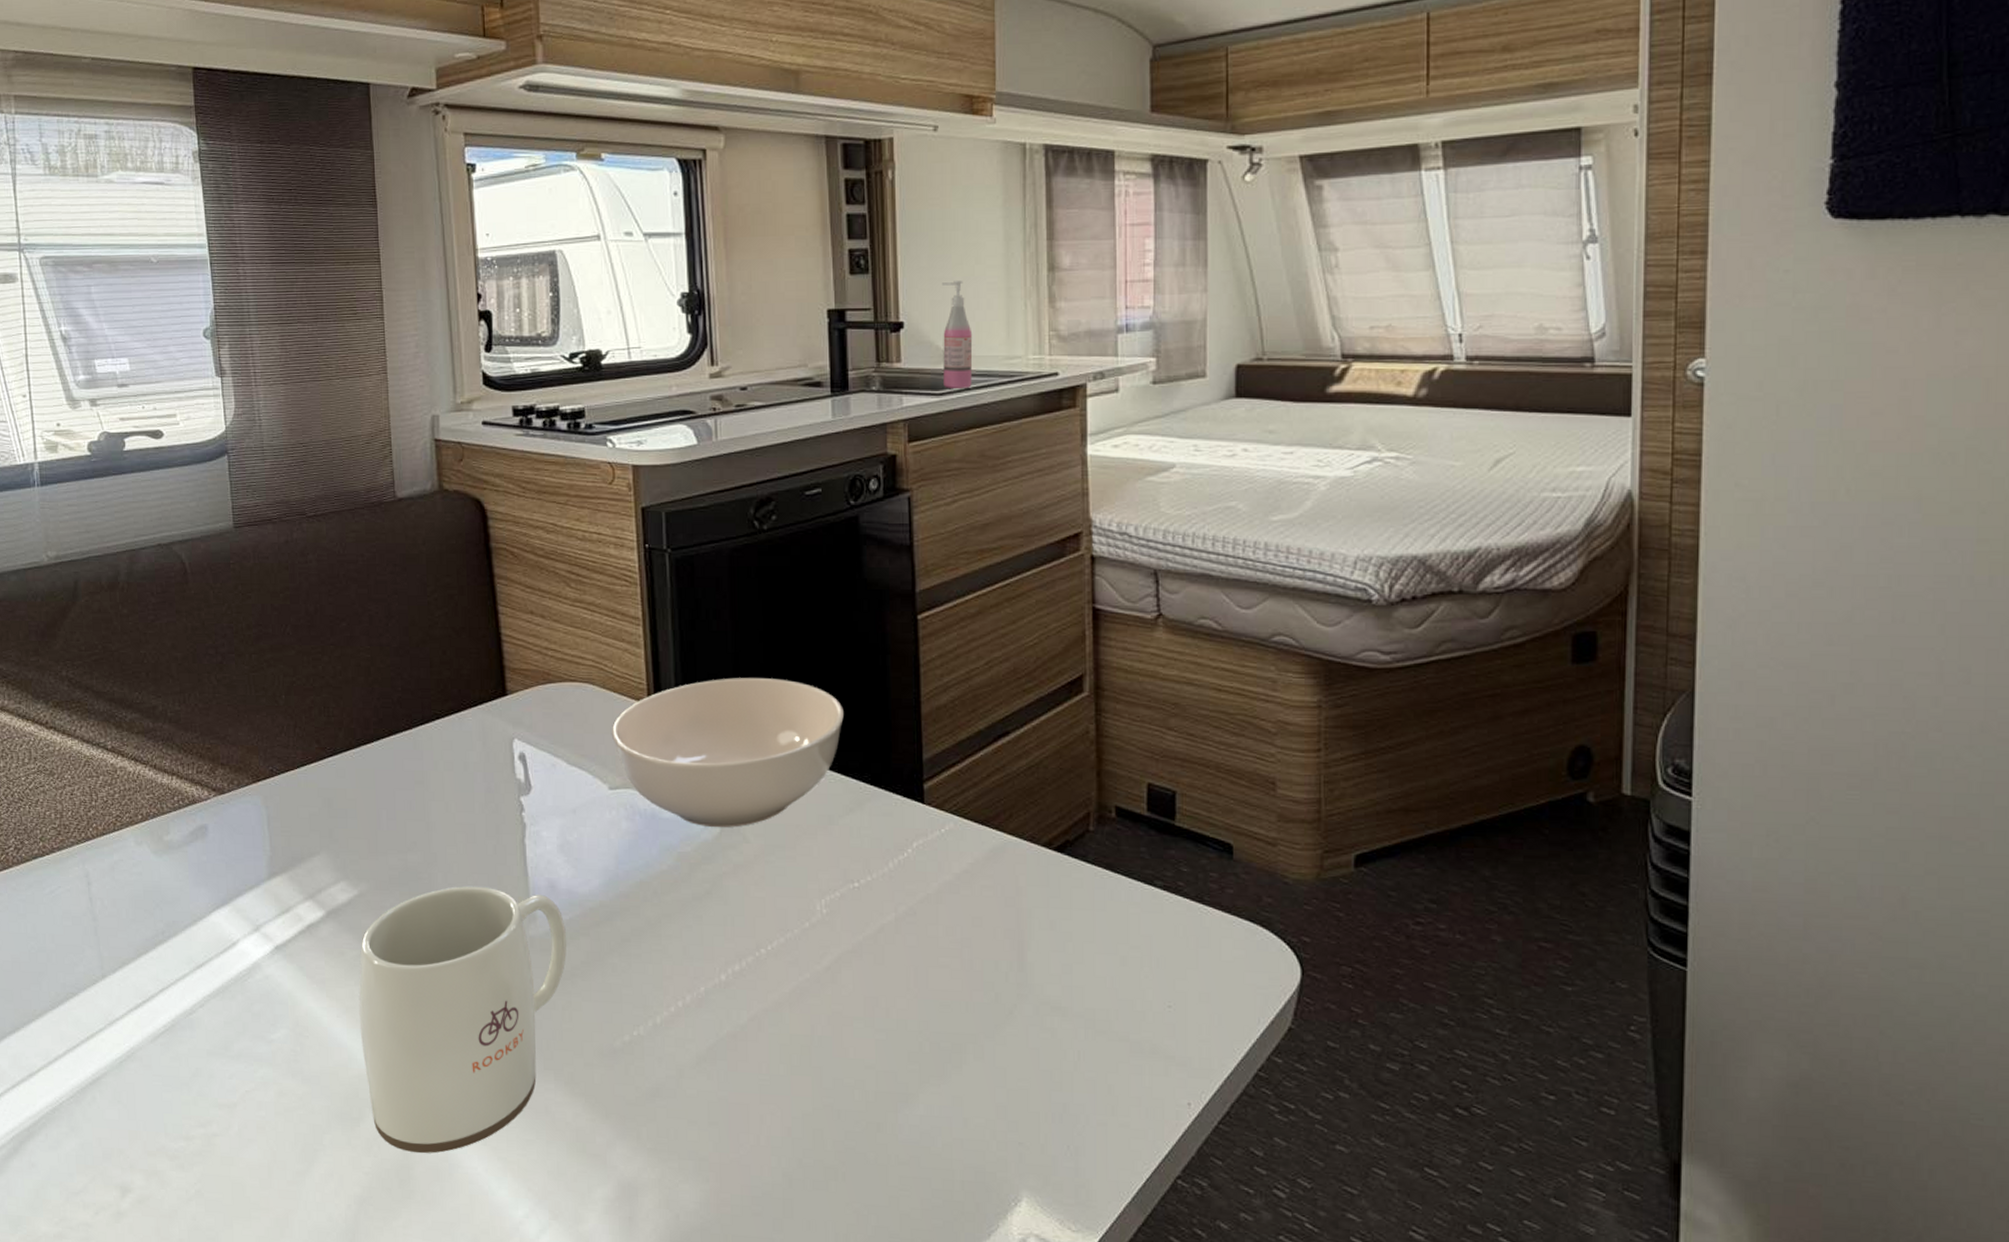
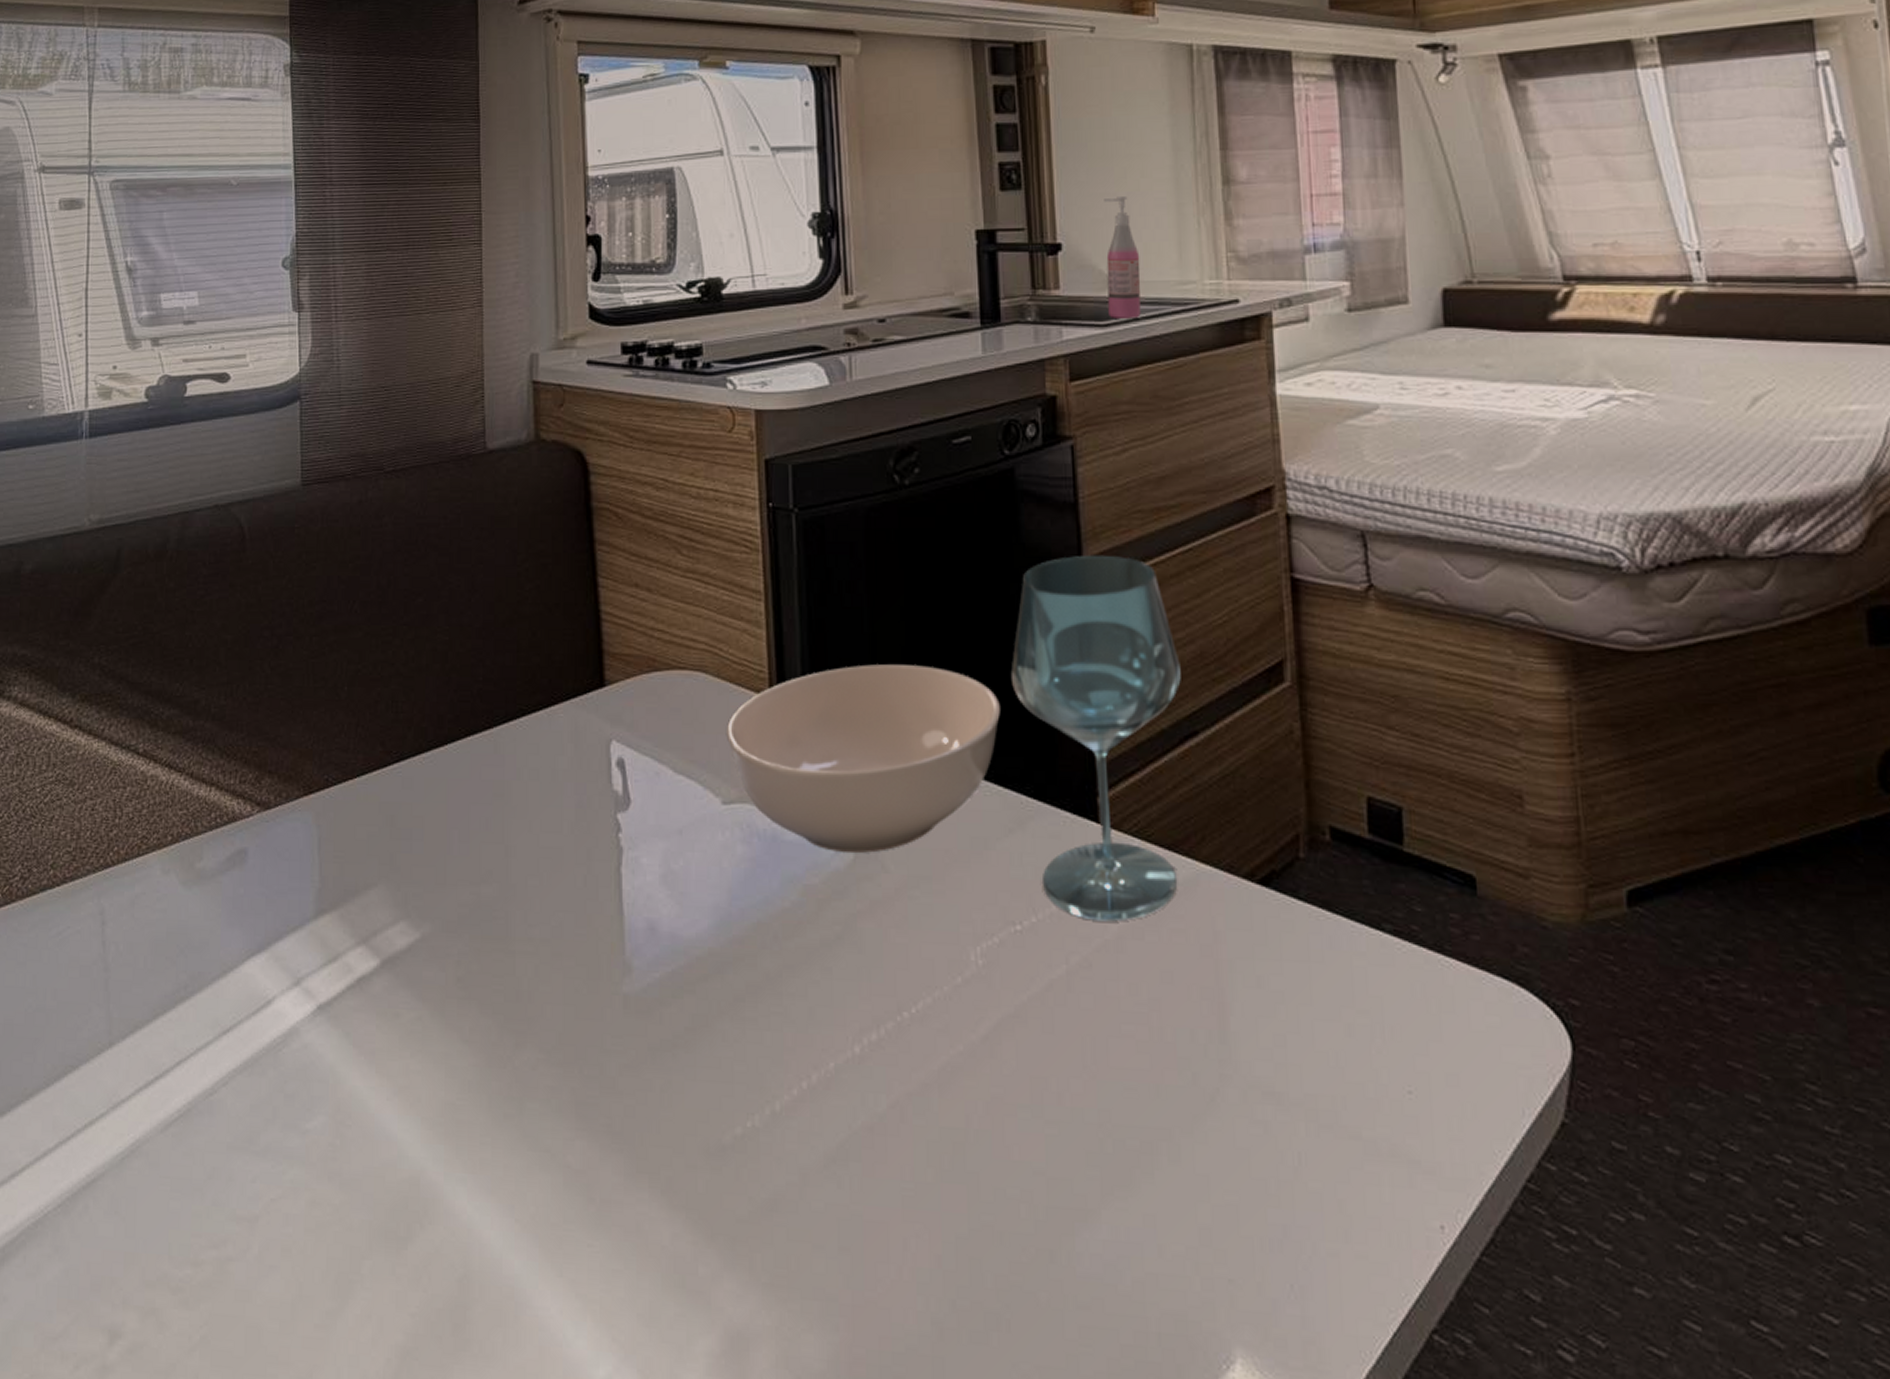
mug: present [358,886,567,1153] -> none [414,927,669,1288]
wine glass: none [852,588,997,880] -> present [1010,554,1181,922]

